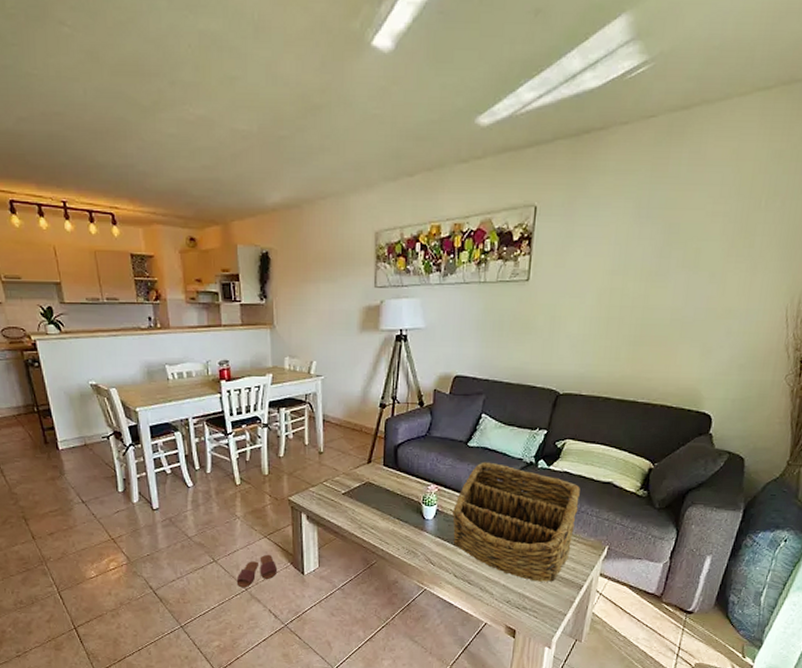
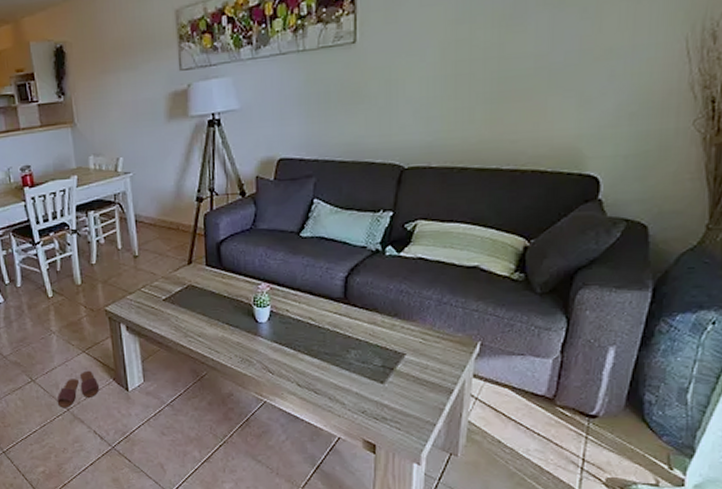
basket: present [451,462,580,582] -> none [288,253,440,387]

